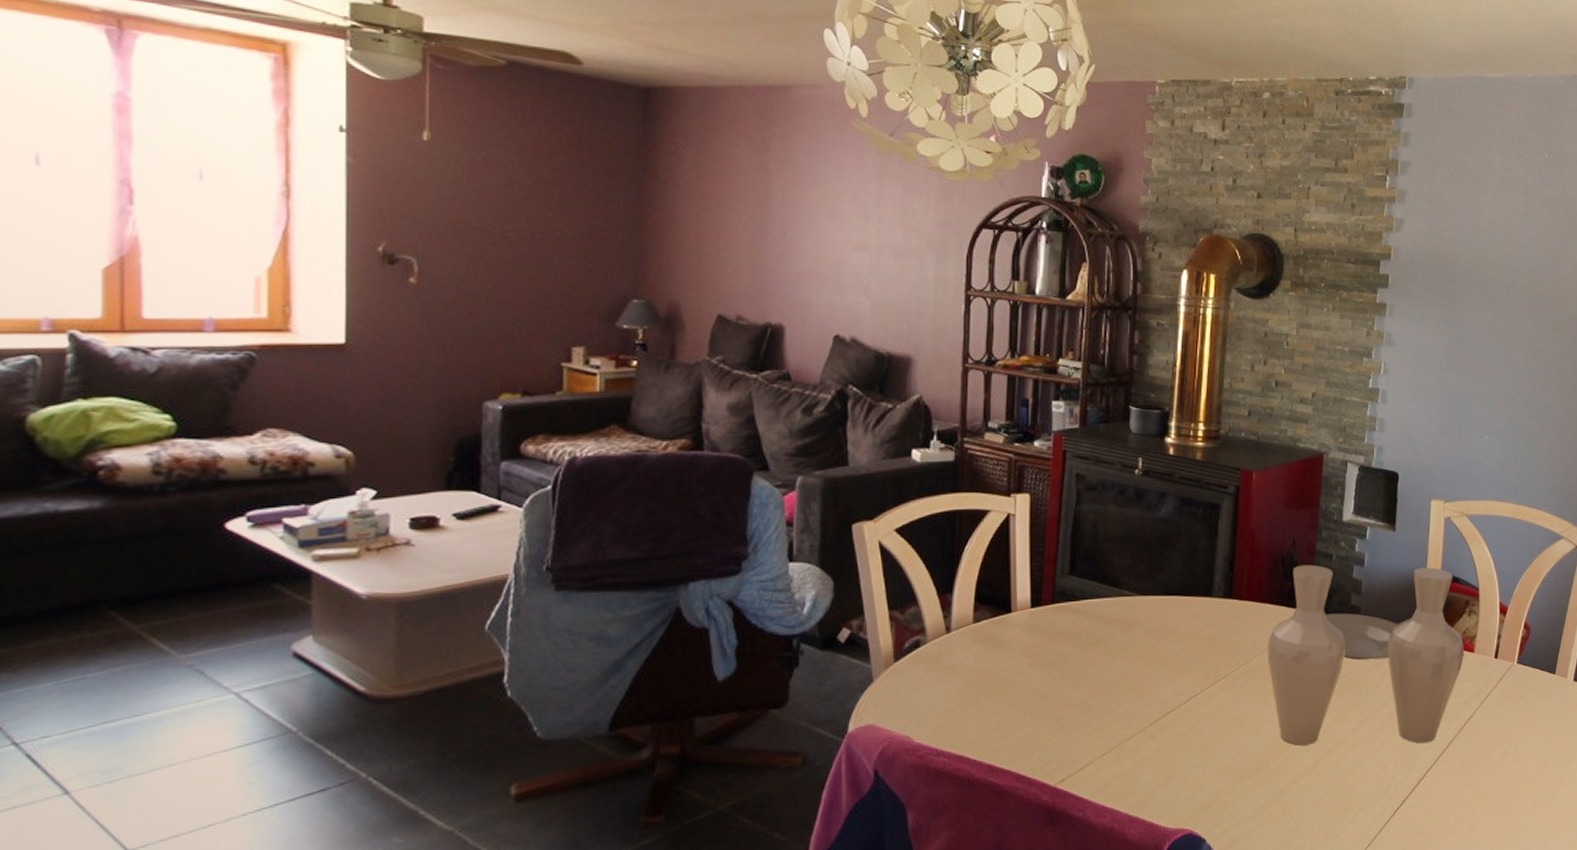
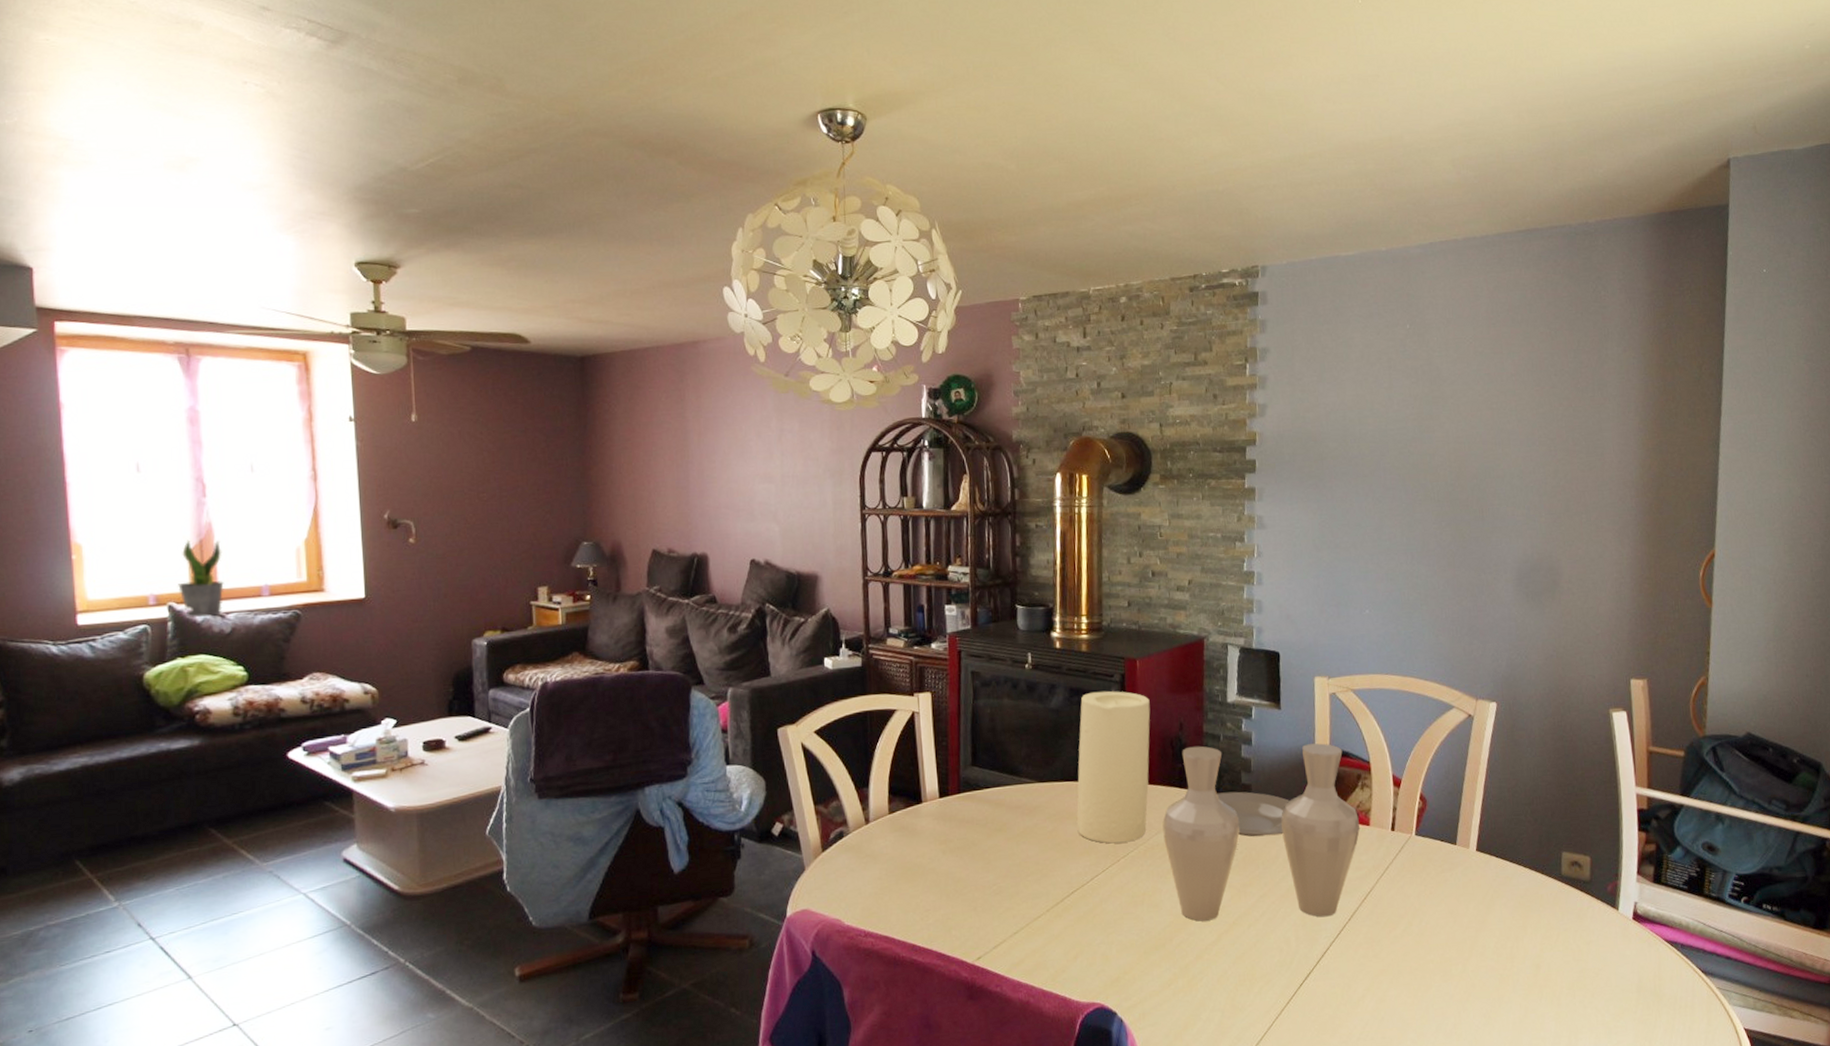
potted plant: none [85,255,152,352] -> present [178,540,224,618]
candle: none [1178,502,1263,663] -> present [1076,691,1151,844]

